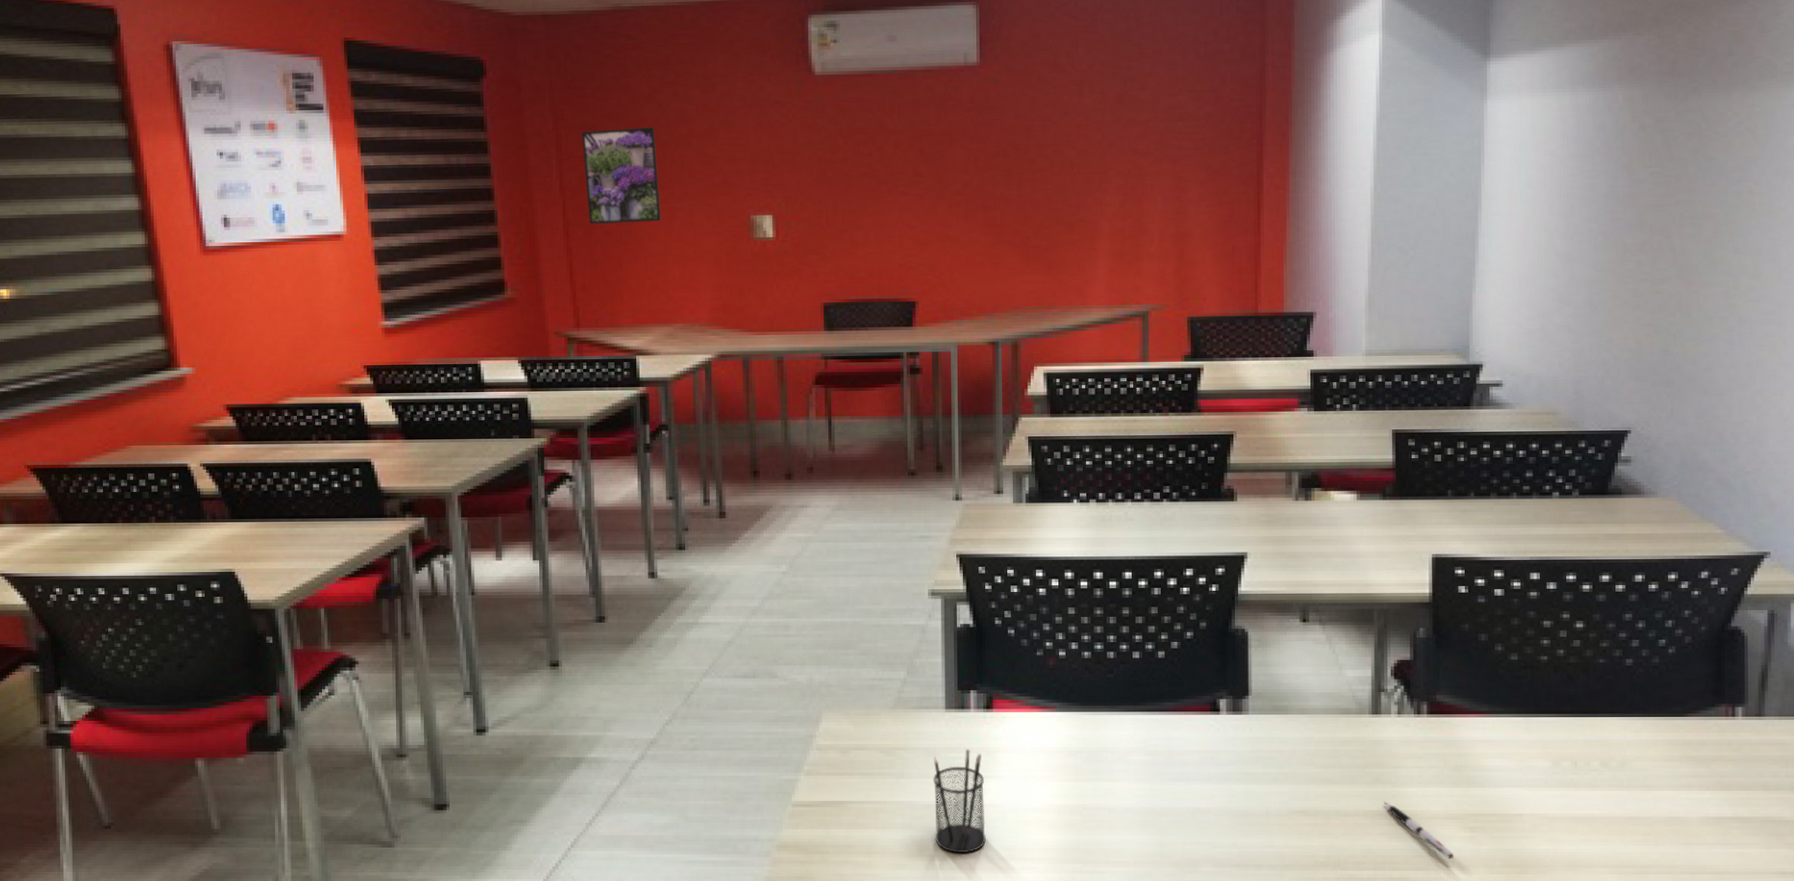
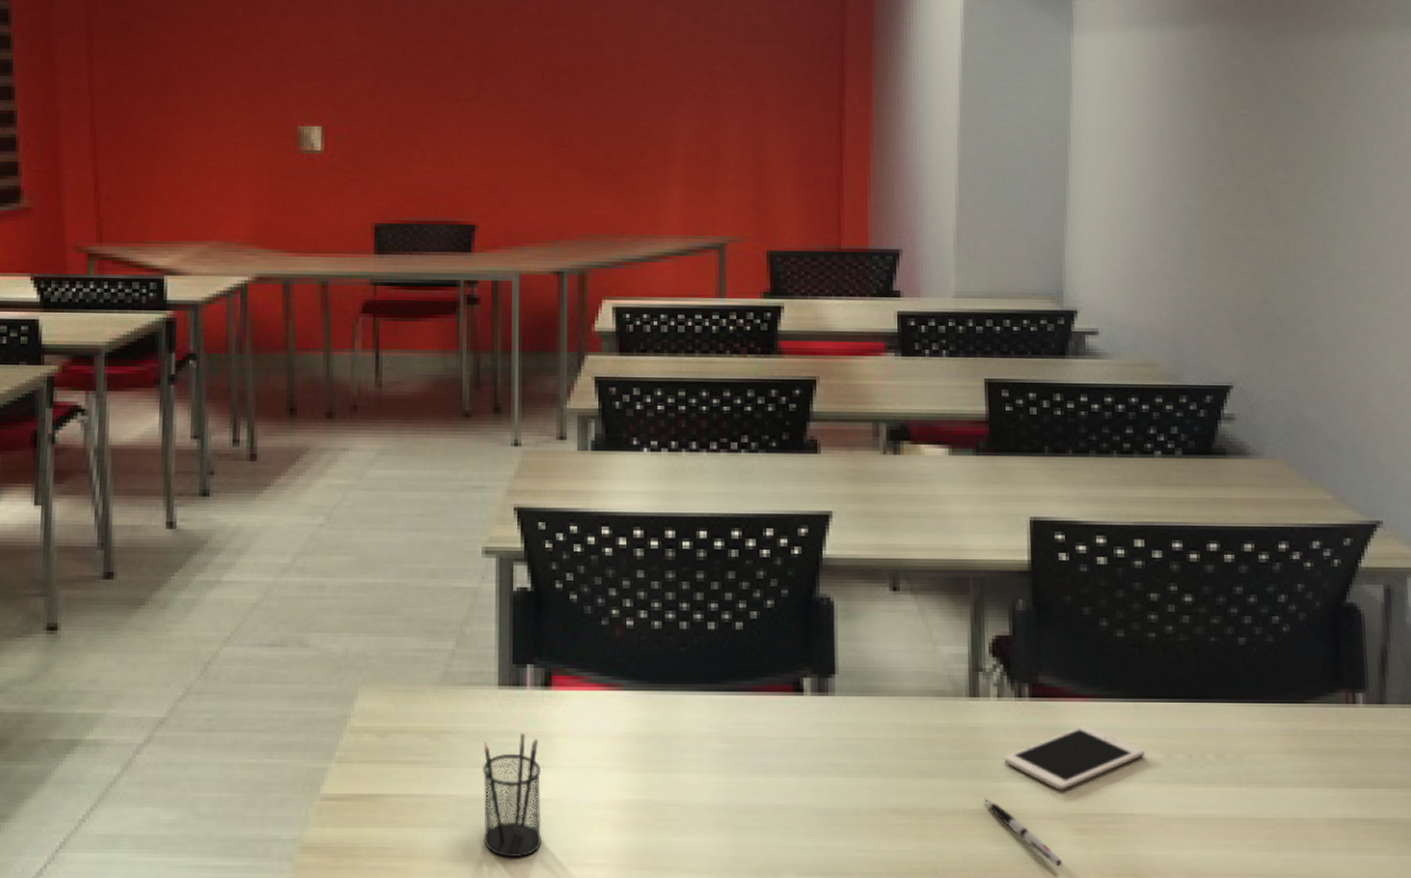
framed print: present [581,126,662,225] -> none [115,27,200,130]
cell phone: none [1402,737,1533,794] -> present [1003,725,1145,790]

